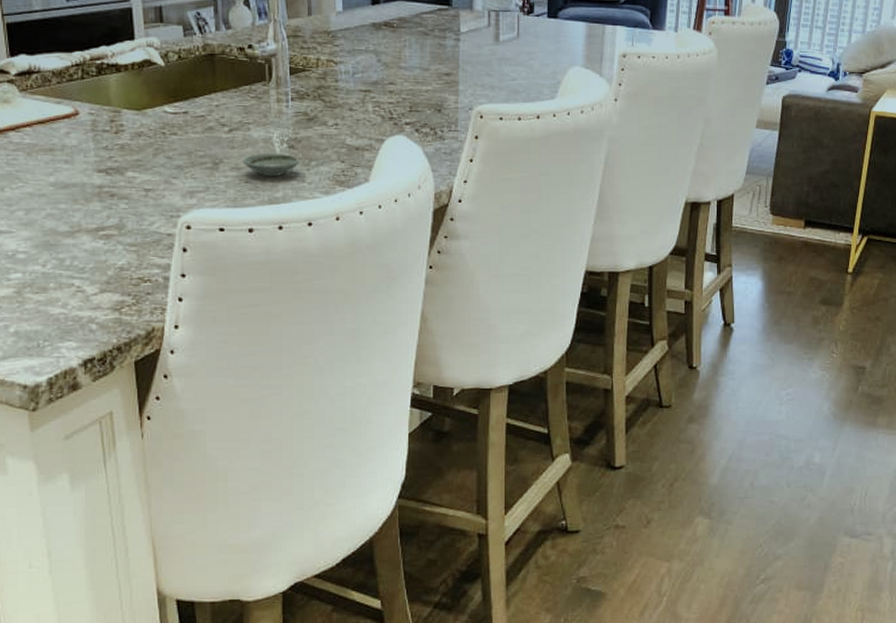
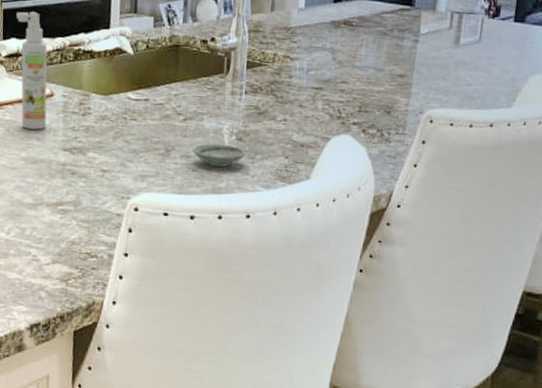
spray bottle: none [23,25,75,152] -> present [16,11,48,130]

